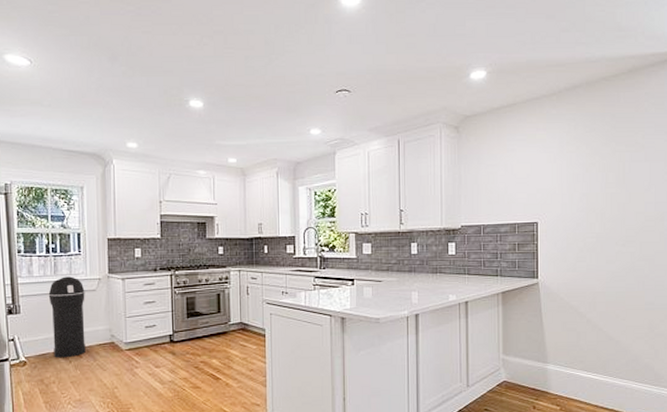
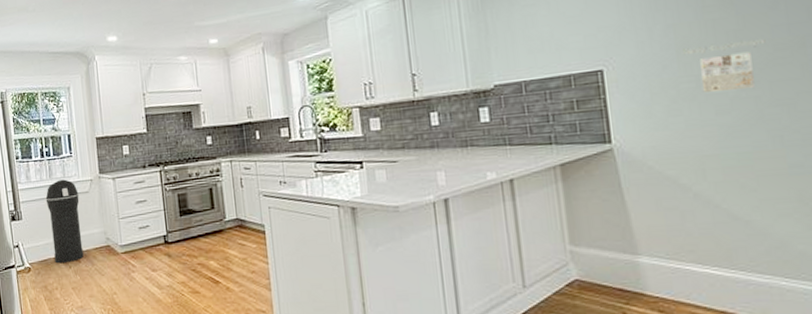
calendar: none [591,211,641,247] -> present [683,38,766,92]

